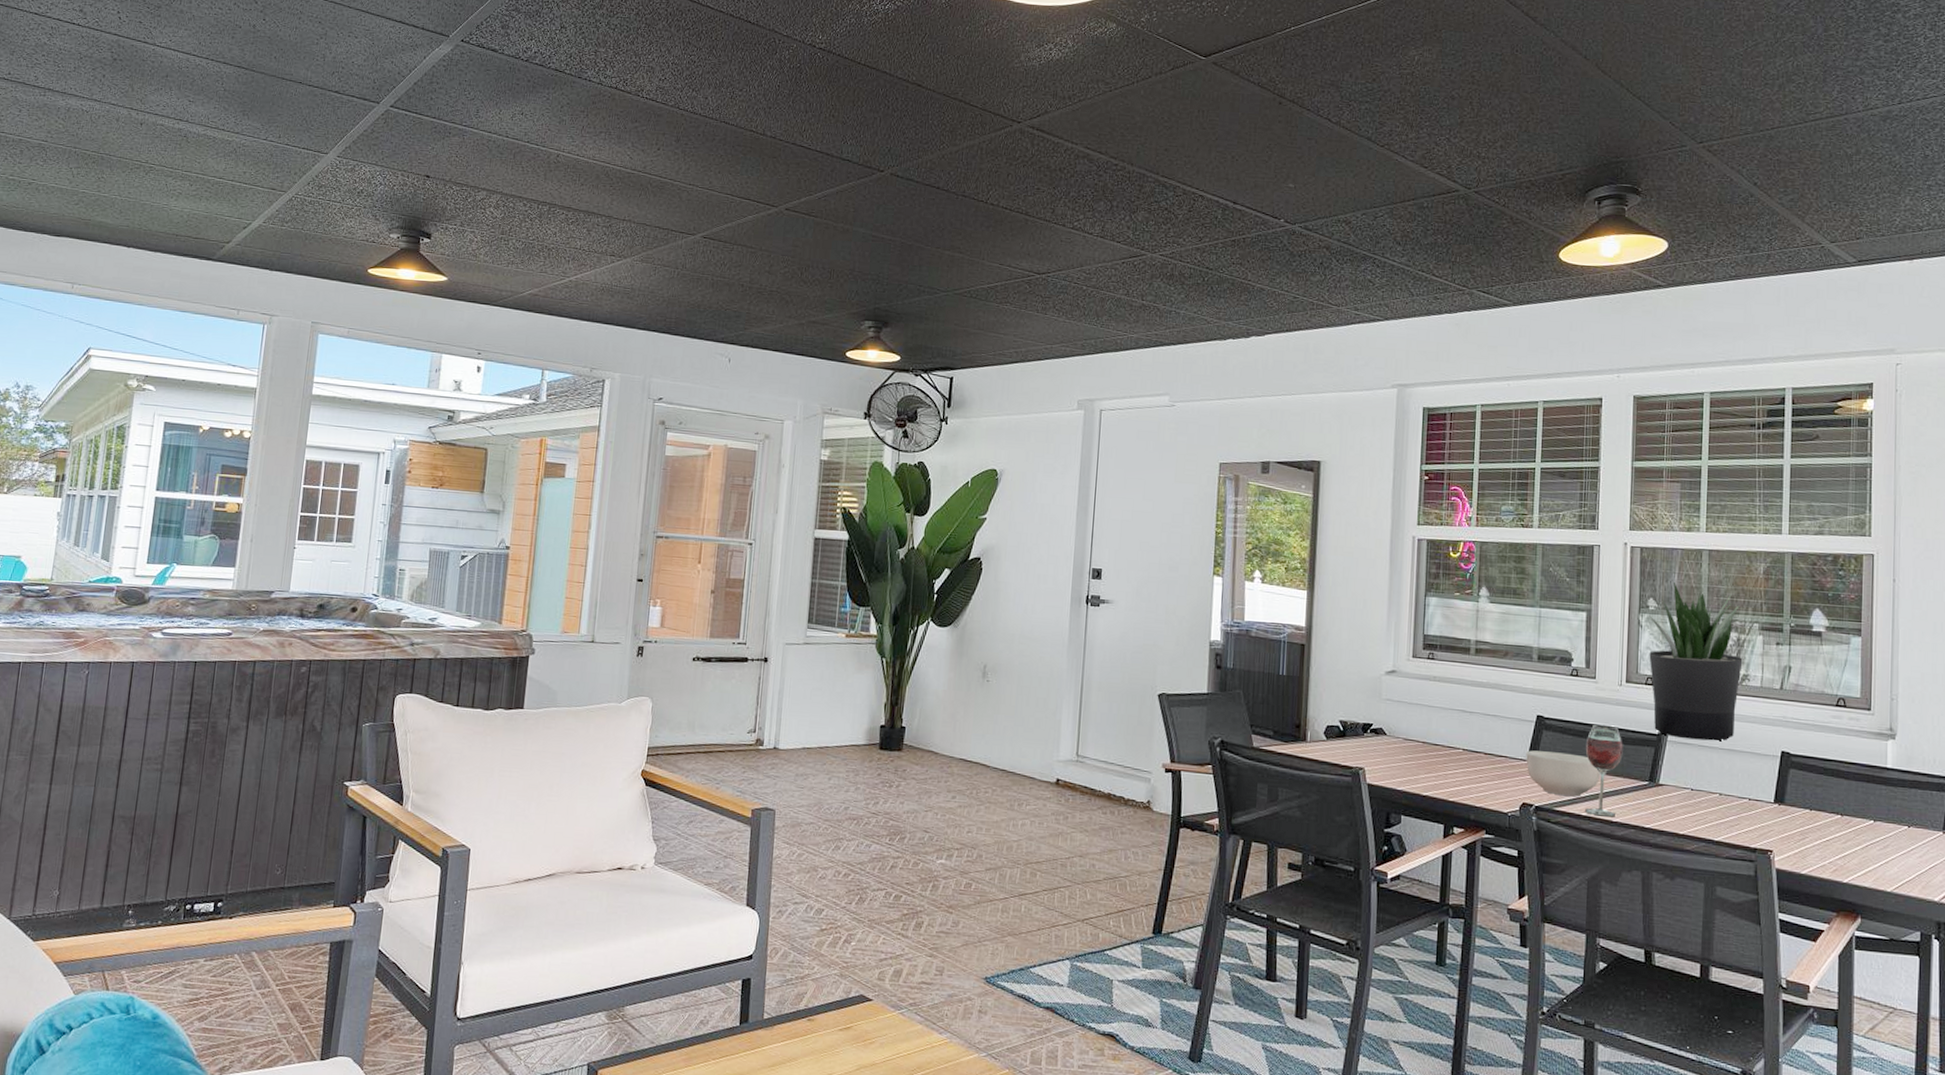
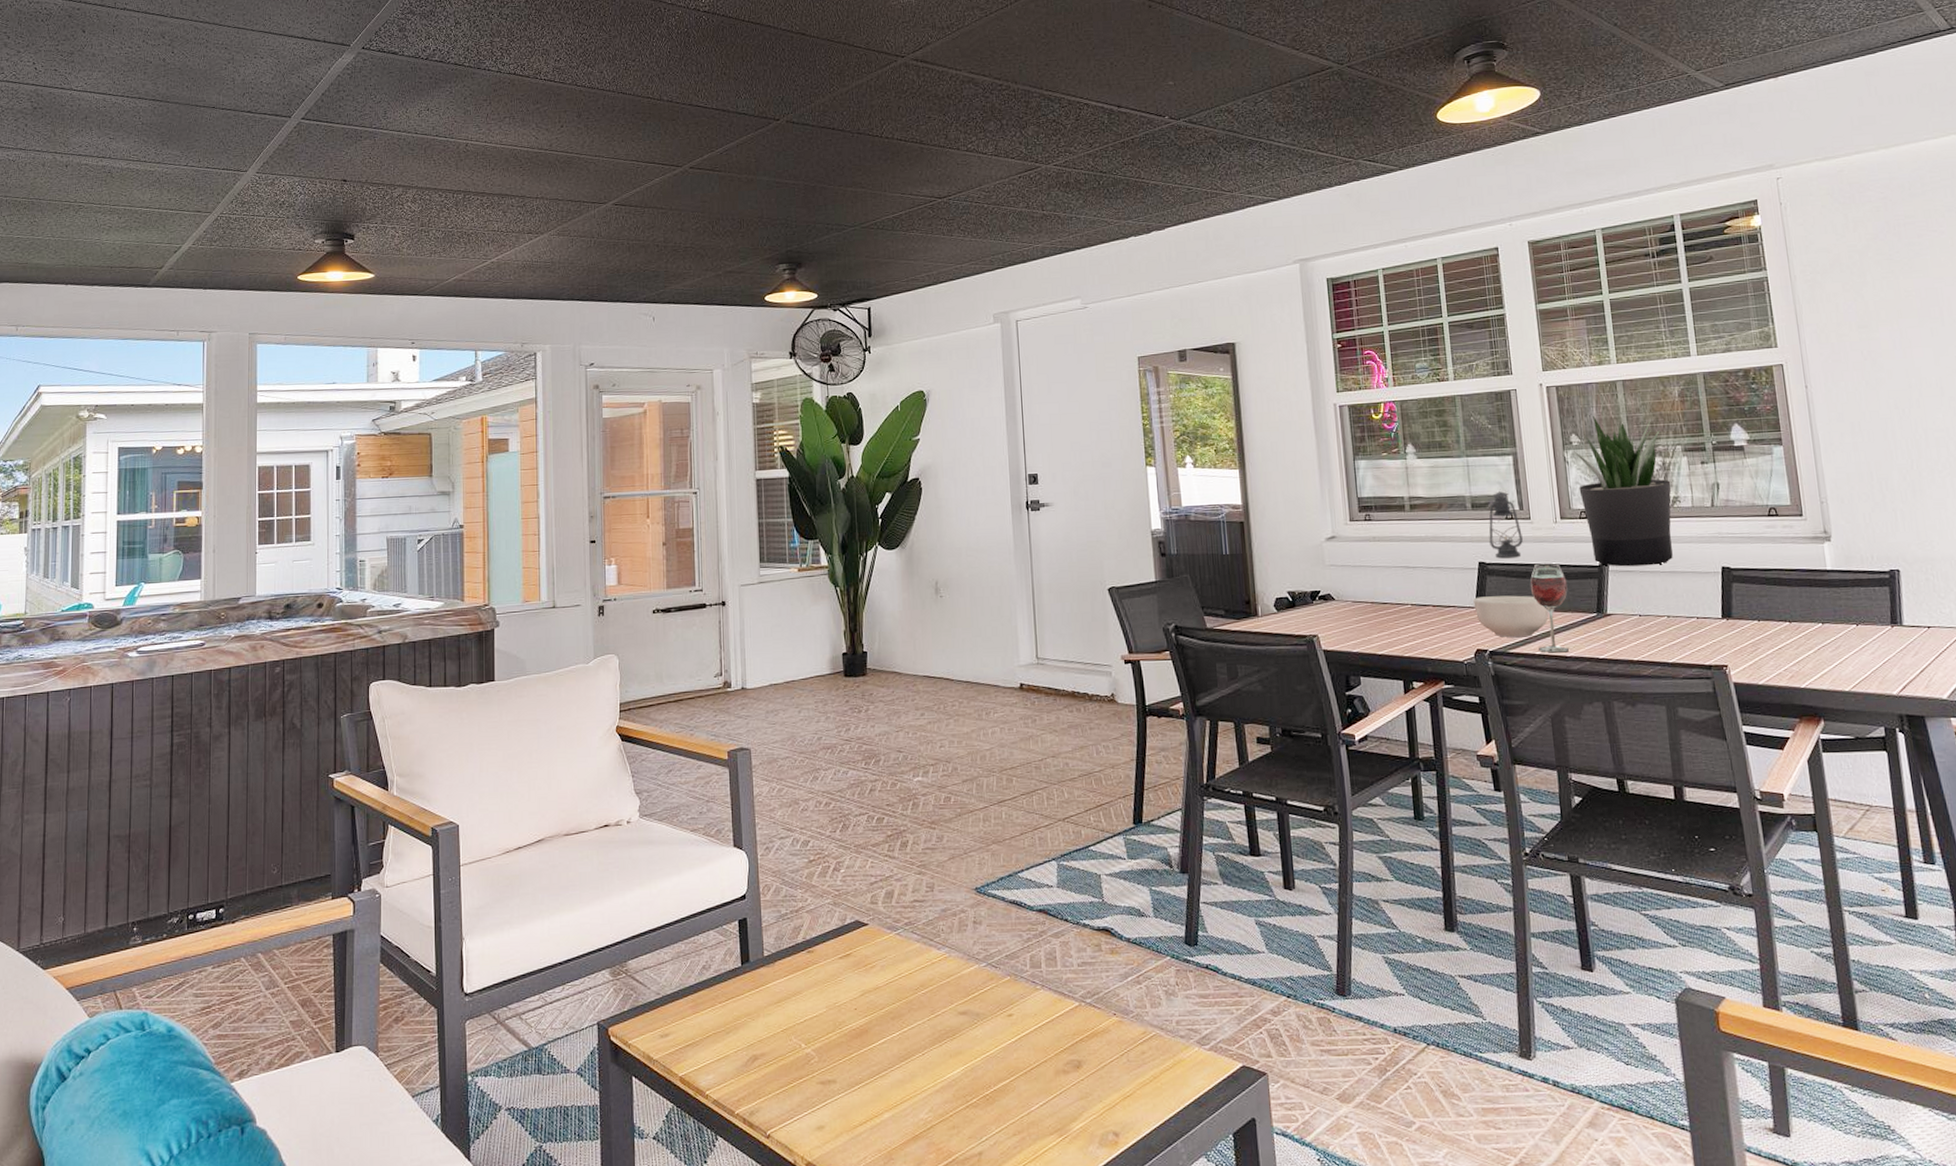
lantern: none [1551,644,1585,716] -> present [1487,489,1523,559]

